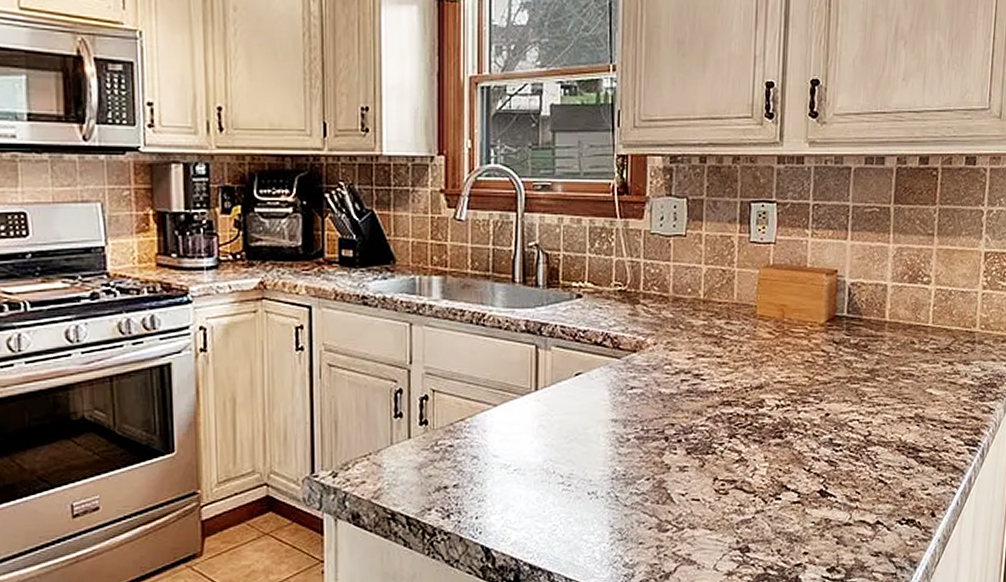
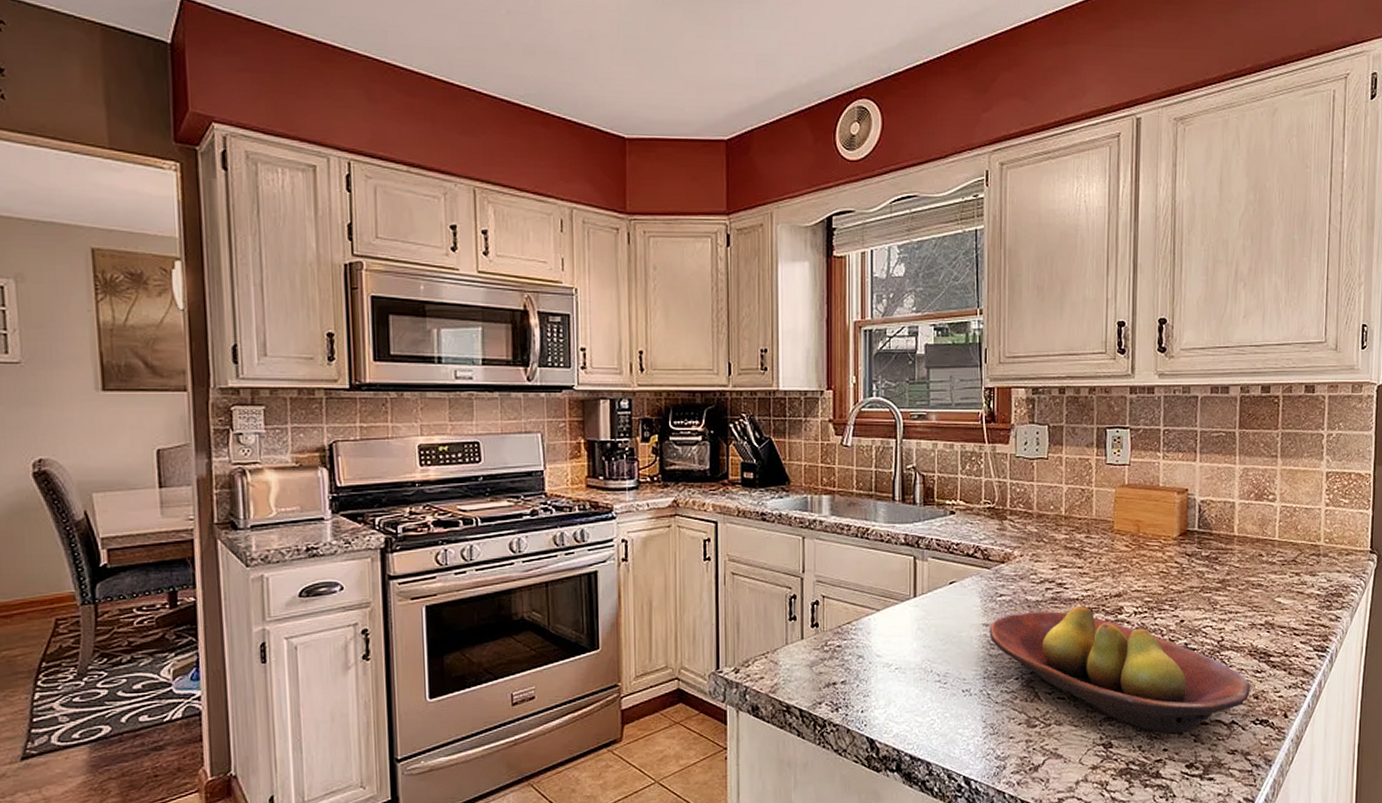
fruit bowl: none [618,398,897,536] -> present [989,605,1250,734]

